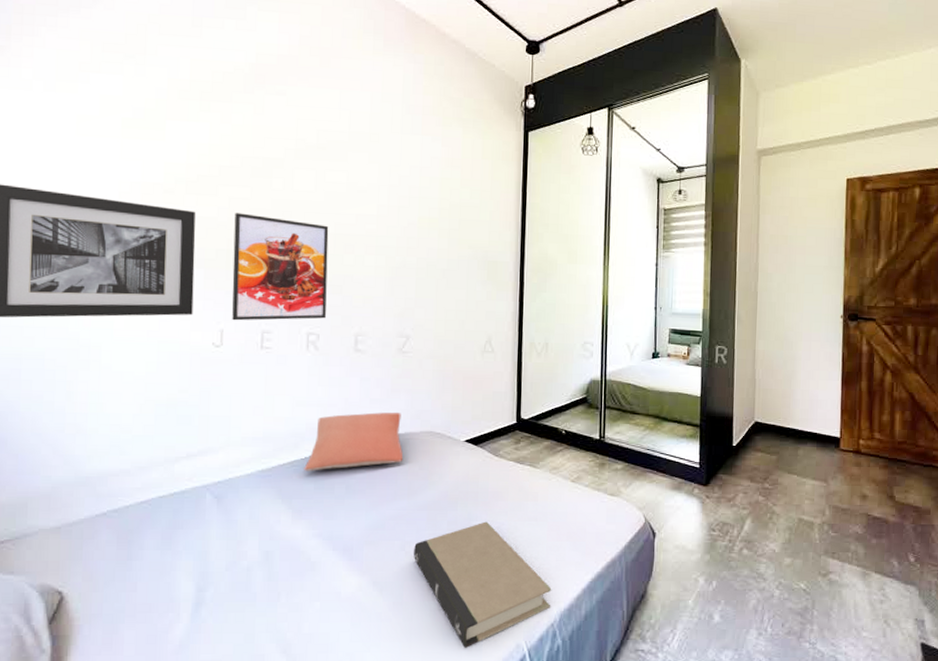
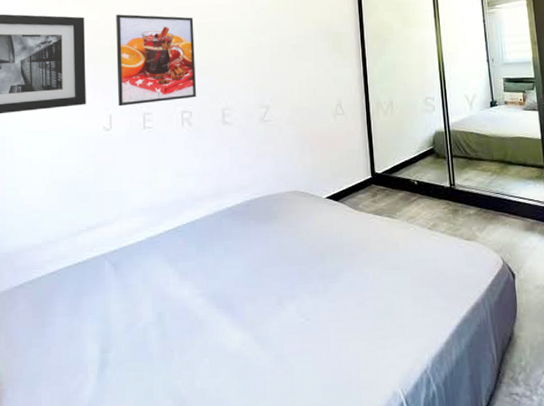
pillow: present [304,412,404,471] -> none [186,176,273,236]
book: present [414,521,552,648] -> none [289,272,423,398]

